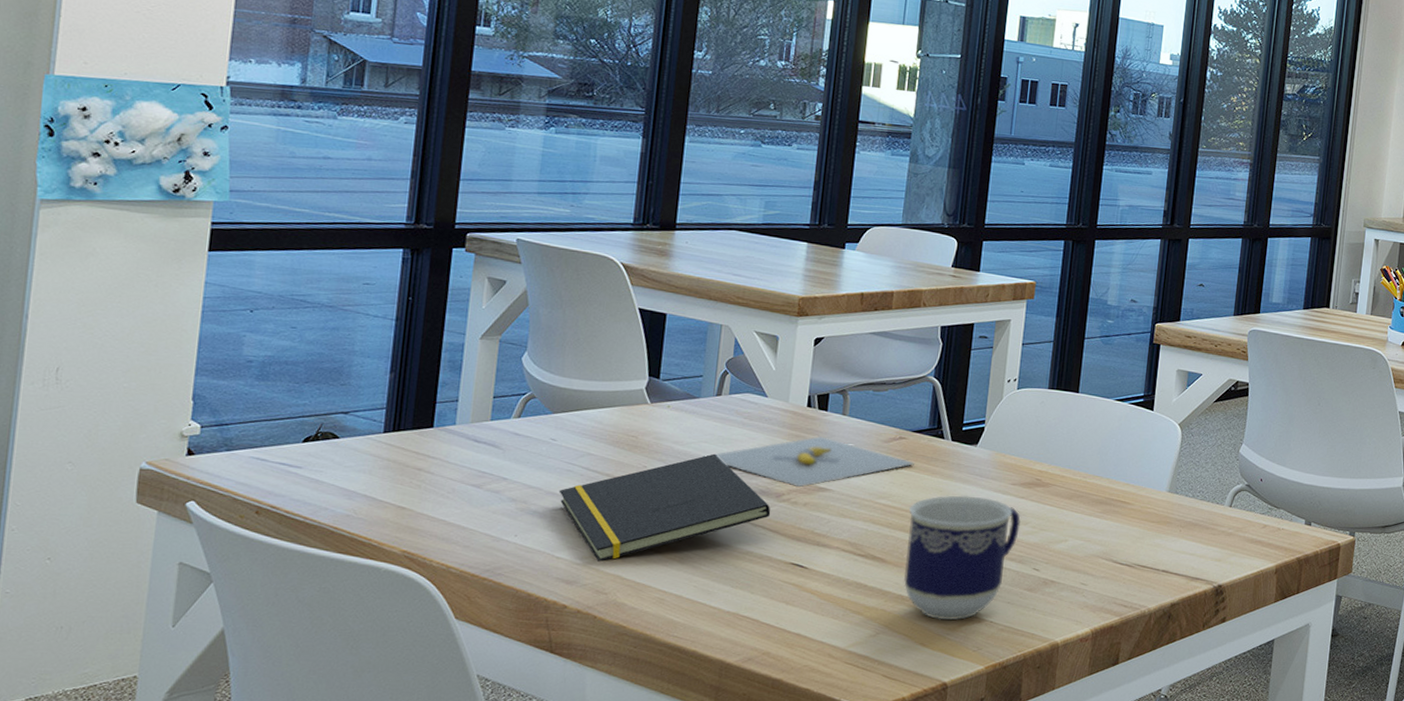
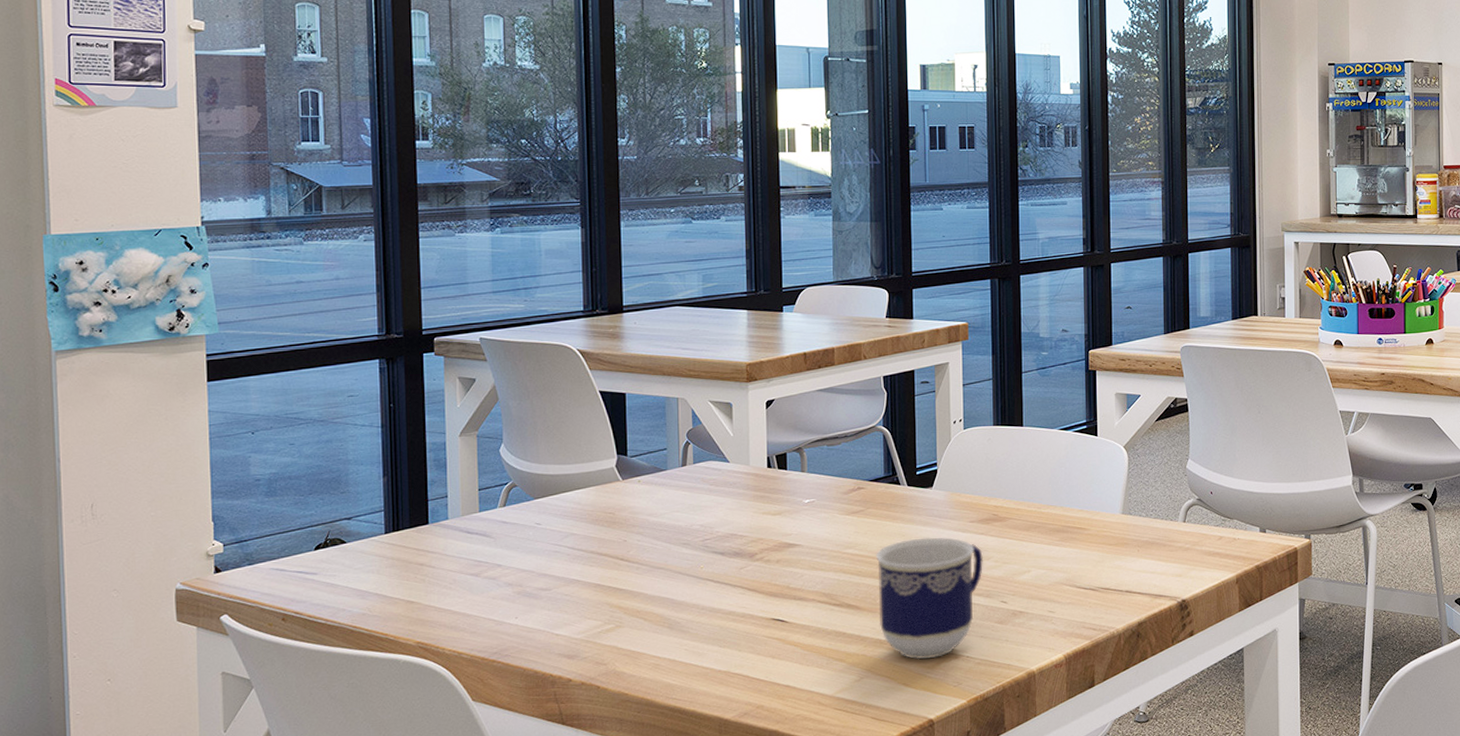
notepad: present [558,453,771,562] -> none [549,521,747,635]
banana: present [702,436,914,488] -> none [677,495,875,546]

